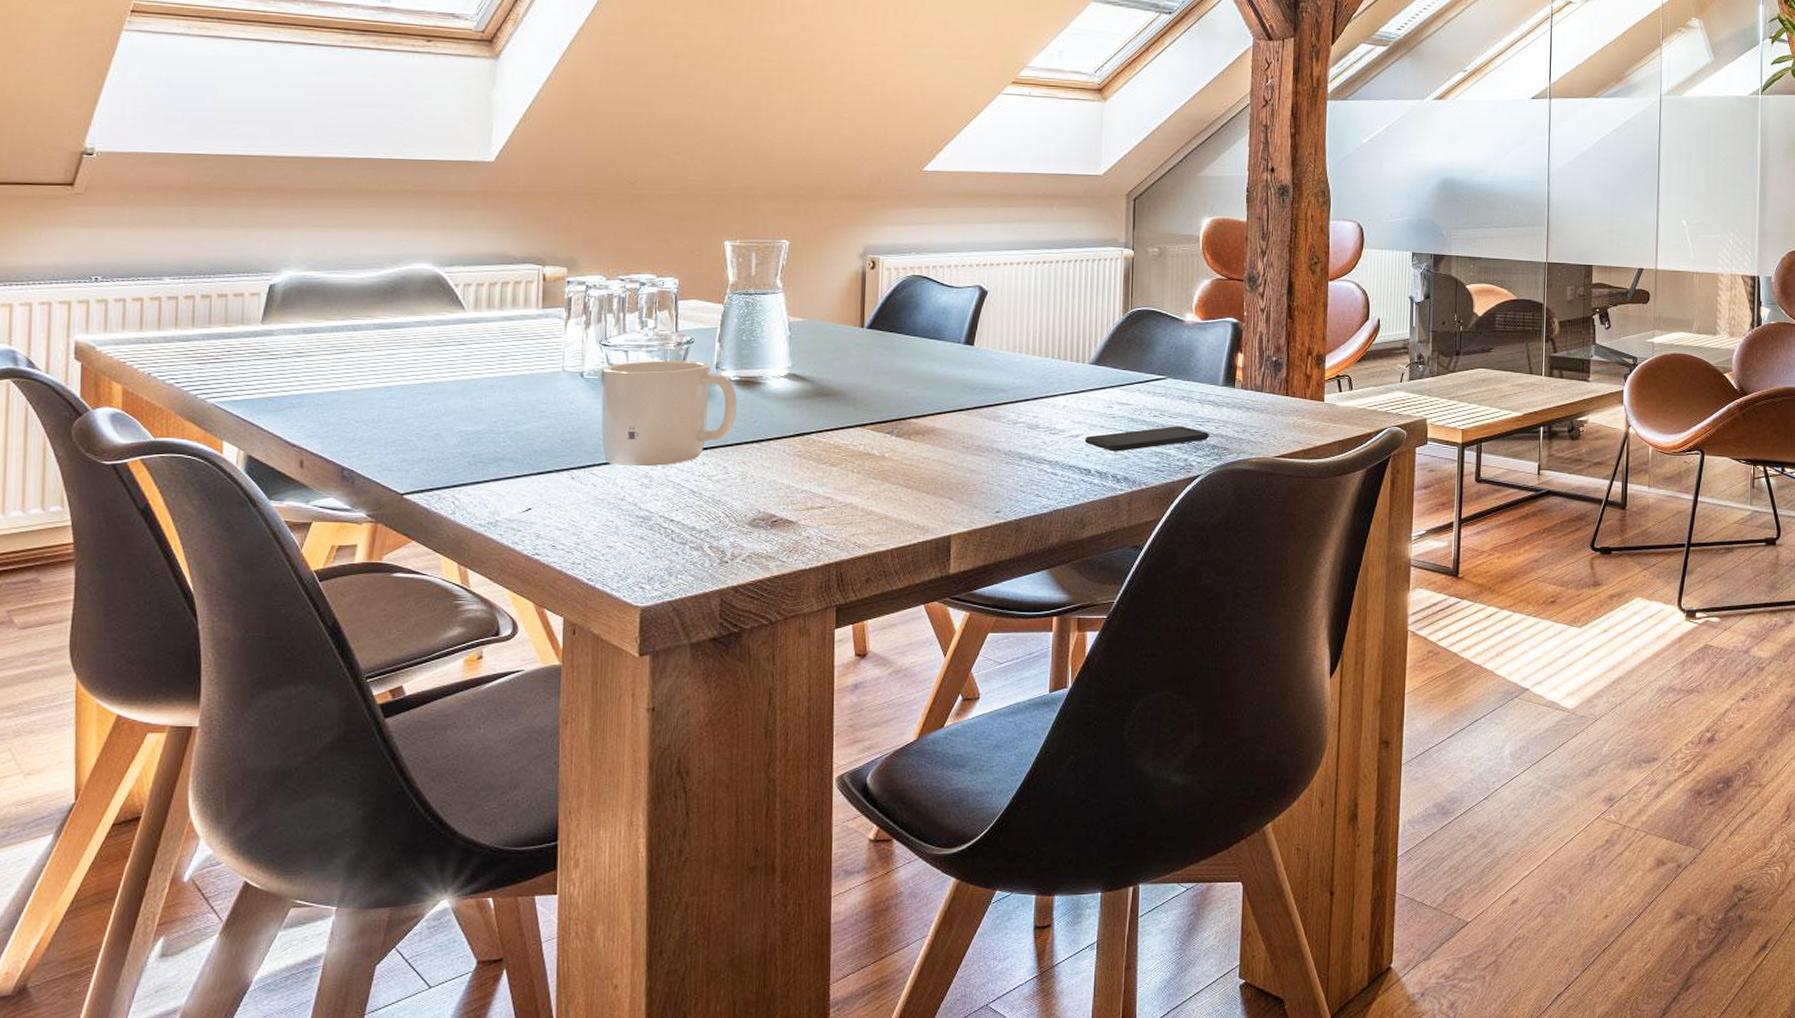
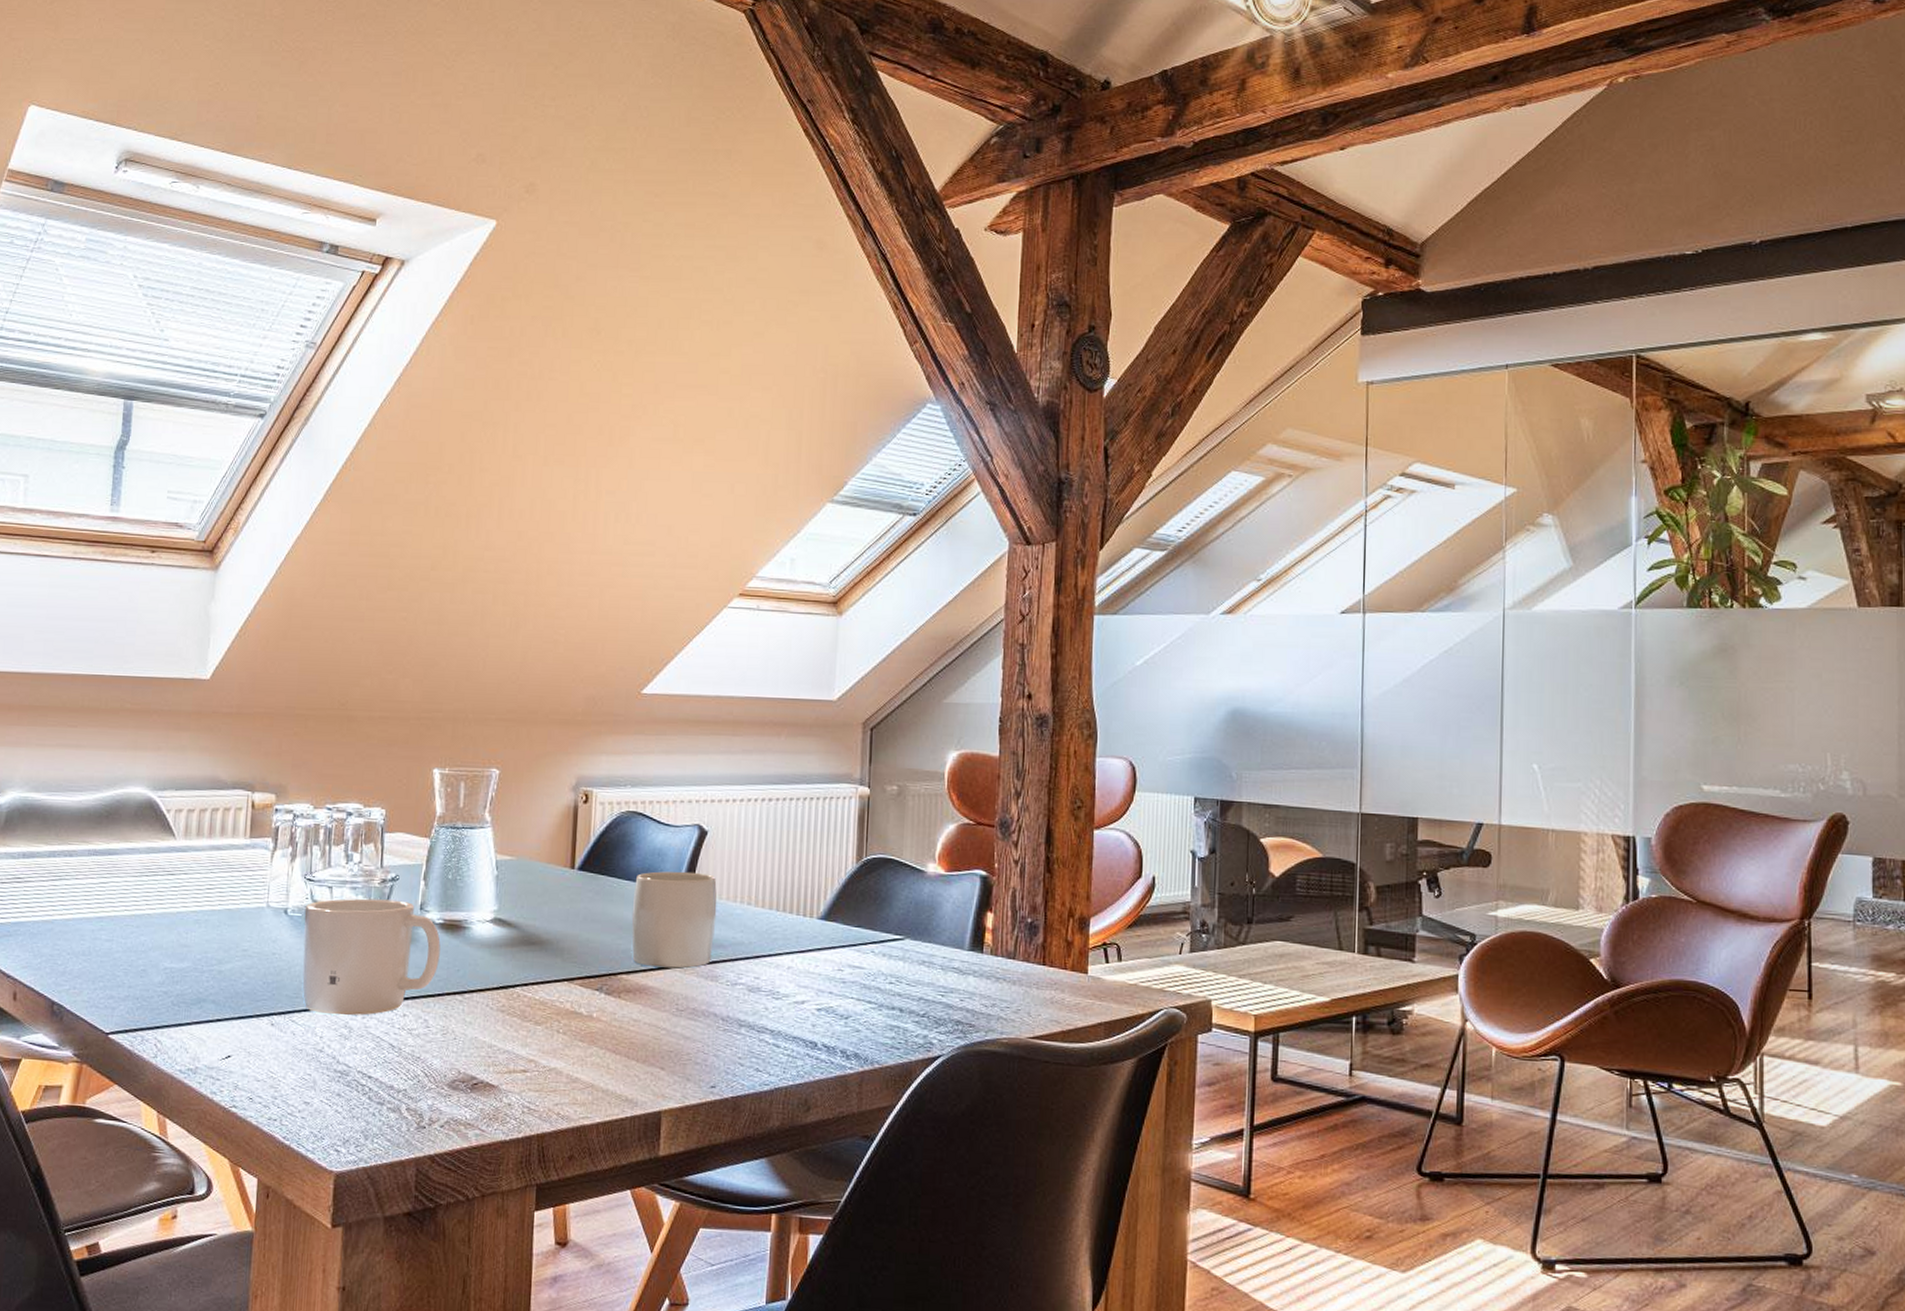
mug: none [919,327,998,412] -> present [631,871,717,969]
mobile phone: present [1085,426,1209,452] -> none [811,995,952,1023]

